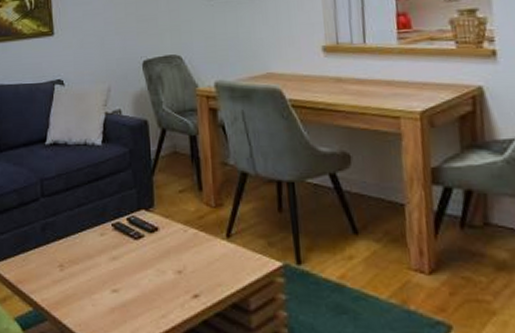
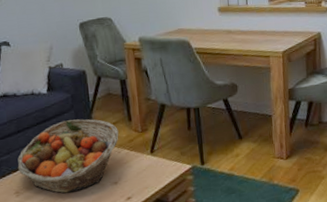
fruit basket: none [63,181,186,276] -> present [17,119,119,194]

